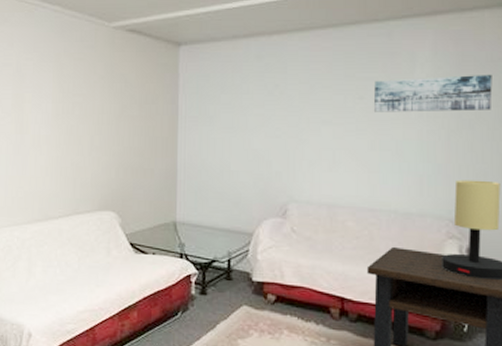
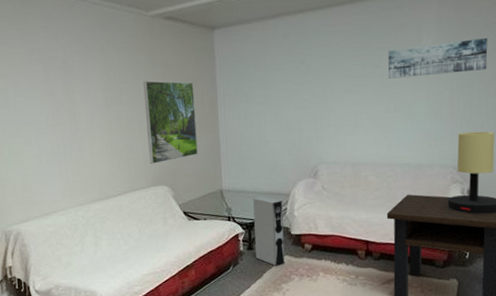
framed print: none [97,95,153,186] -> present [143,80,198,164]
speaker: none [210,234,244,317] -> present [253,197,285,266]

